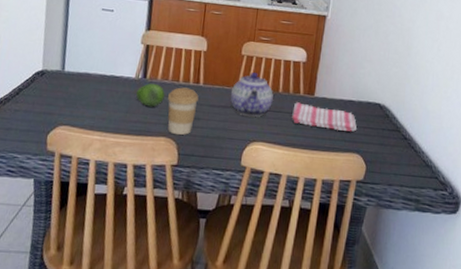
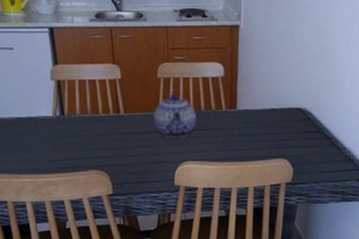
fruit: present [135,83,165,107] -> none [57,119,87,143]
coffee cup: present [167,87,199,136] -> none [91,119,123,167]
dish towel: present [292,102,358,132] -> none [217,118,282,140]

